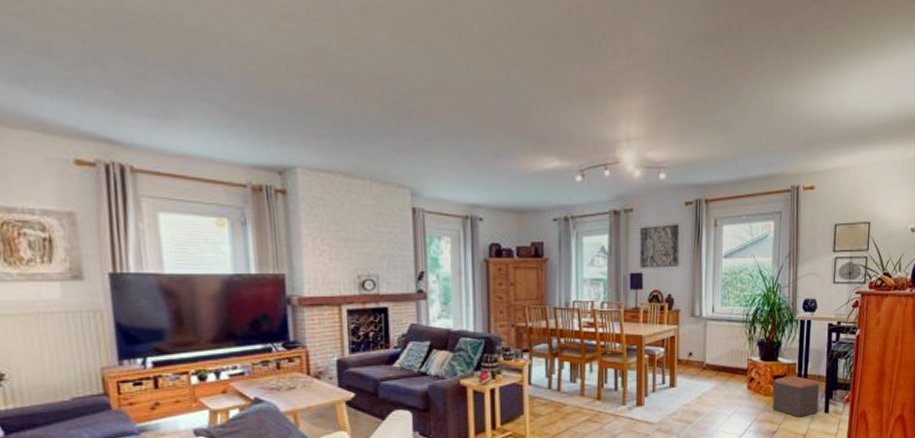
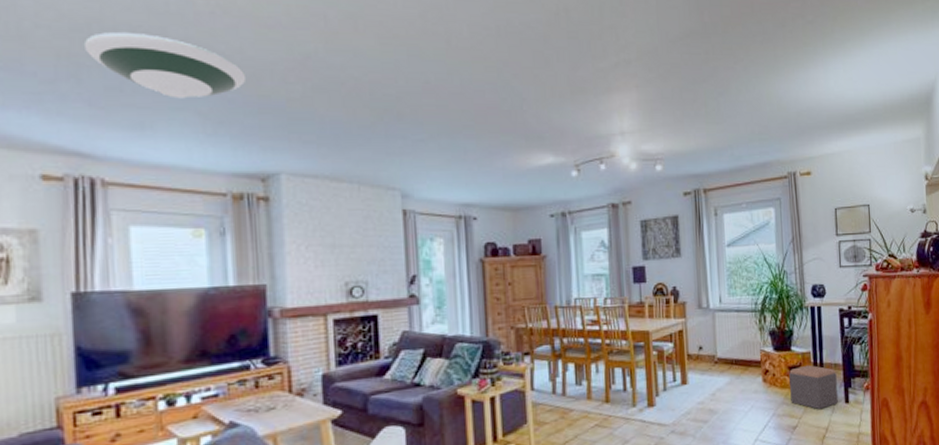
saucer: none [106,17,263,89] -> present [83,31,247,99]

